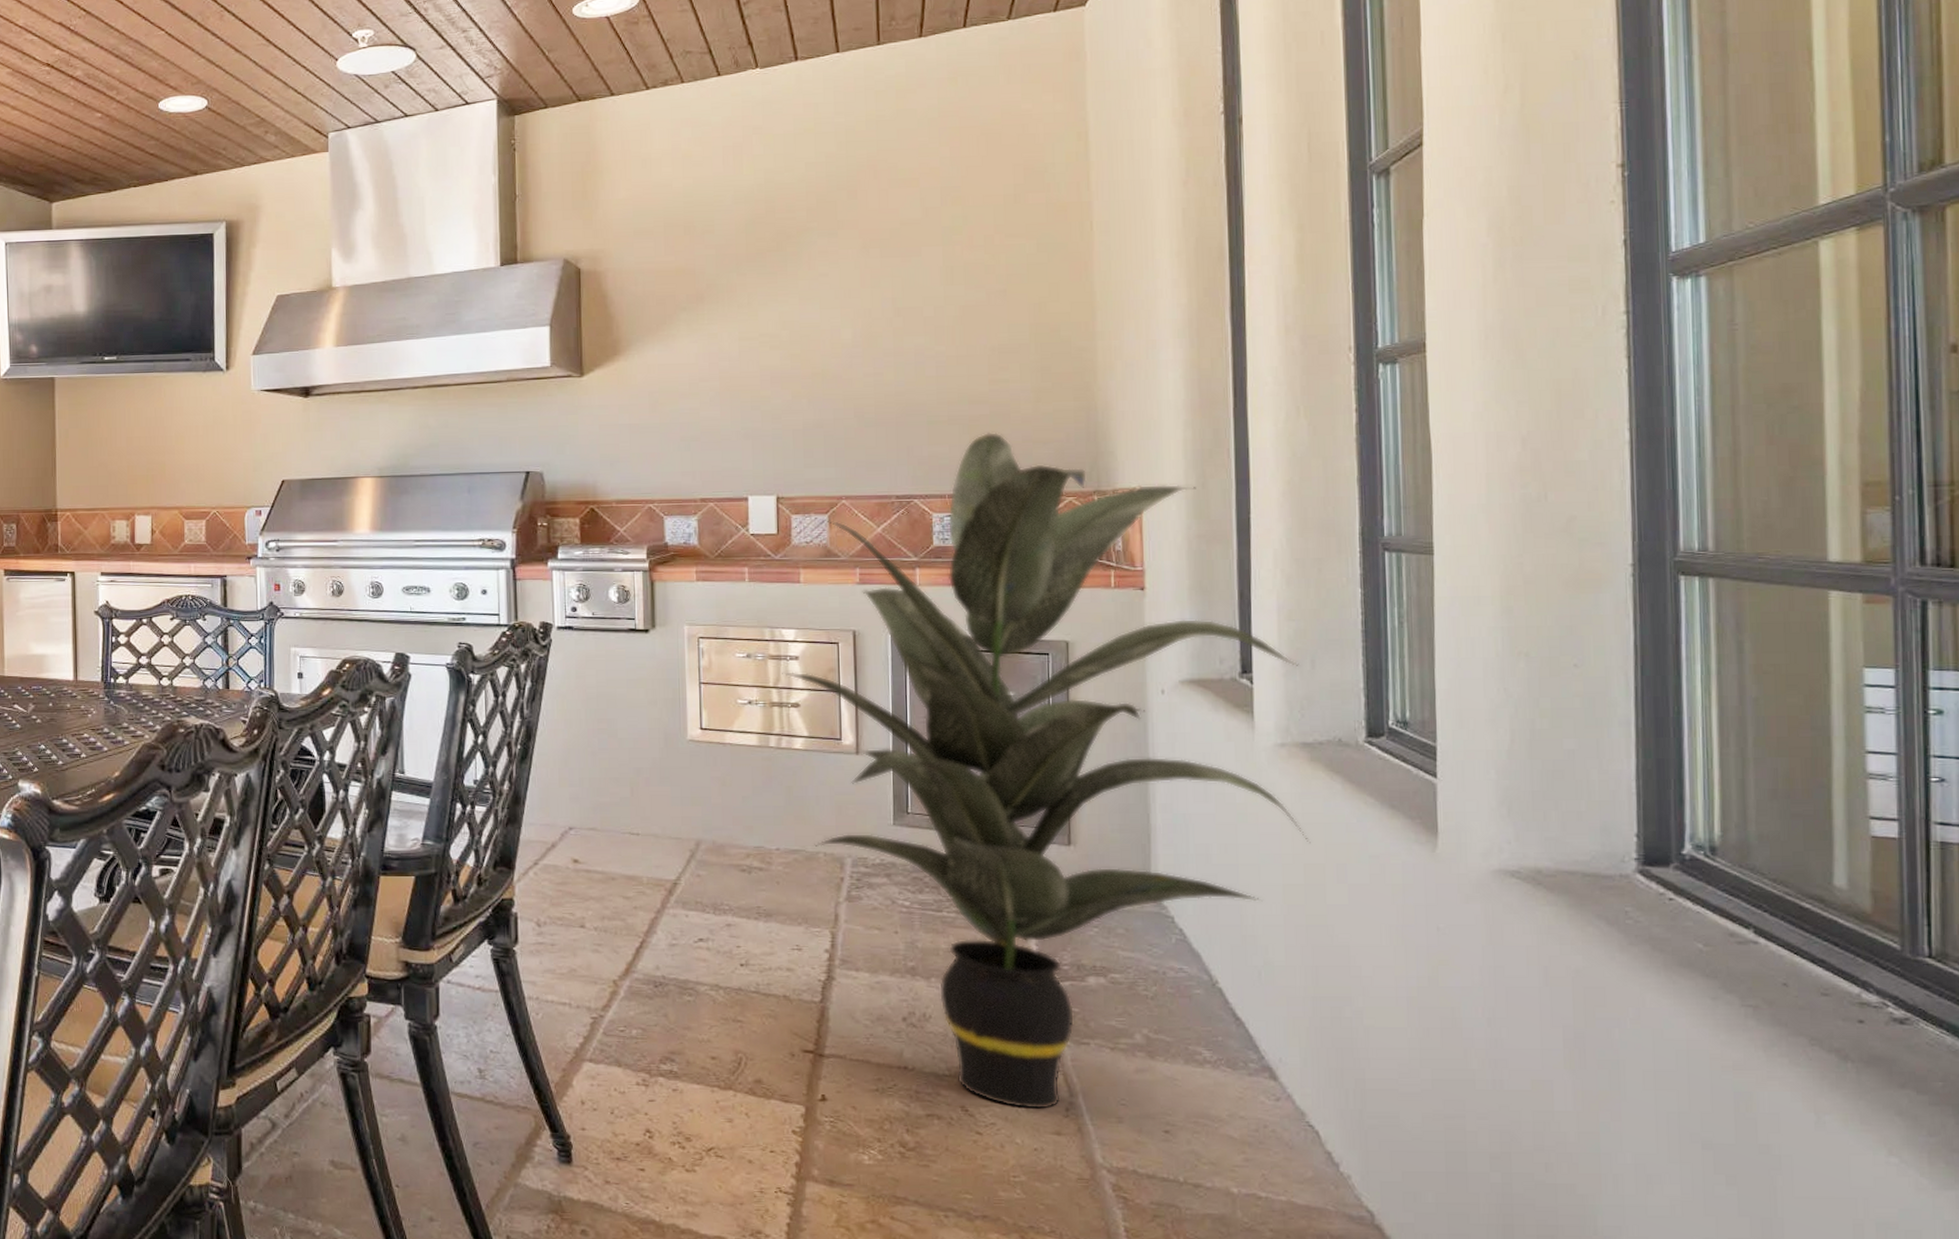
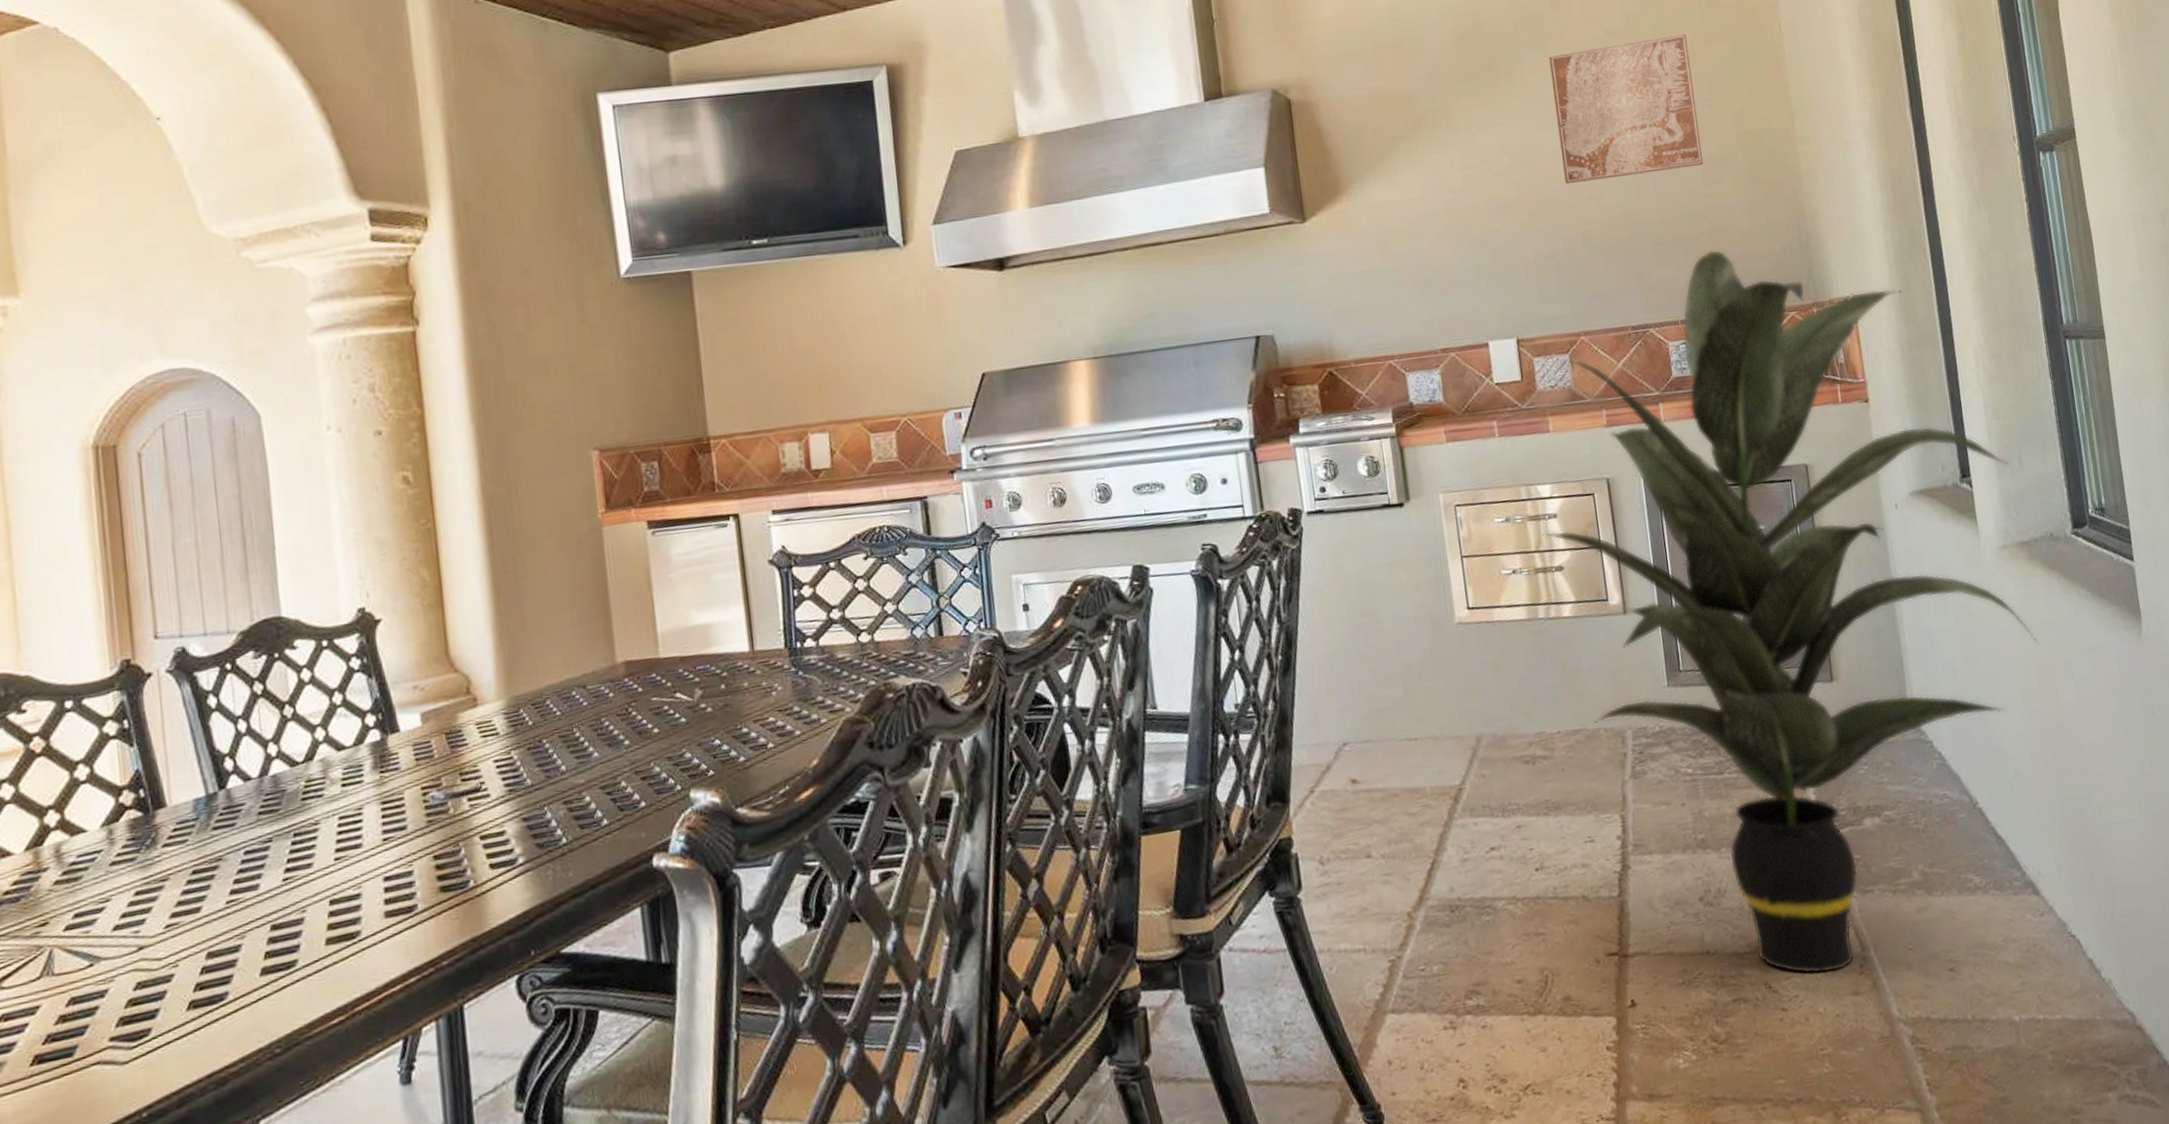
wall art: none [839,228,991,361] -> present [1549,34,1704,185]

